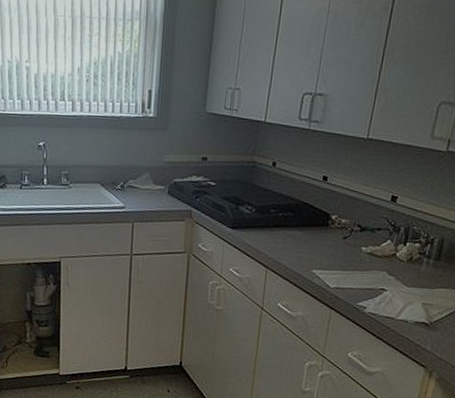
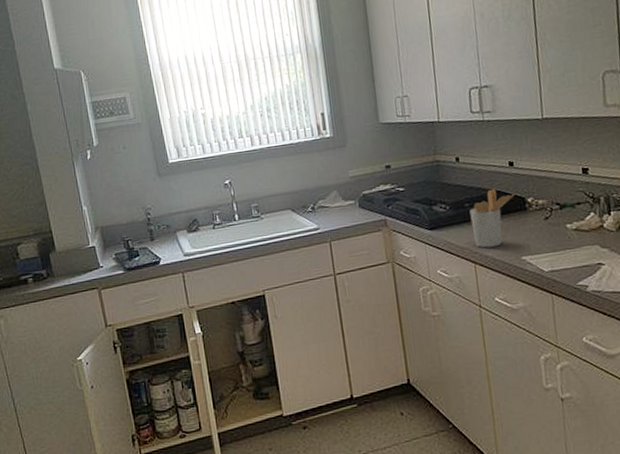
utensil holder: none [271,200,322,256] -> present [469,188,516,248]

